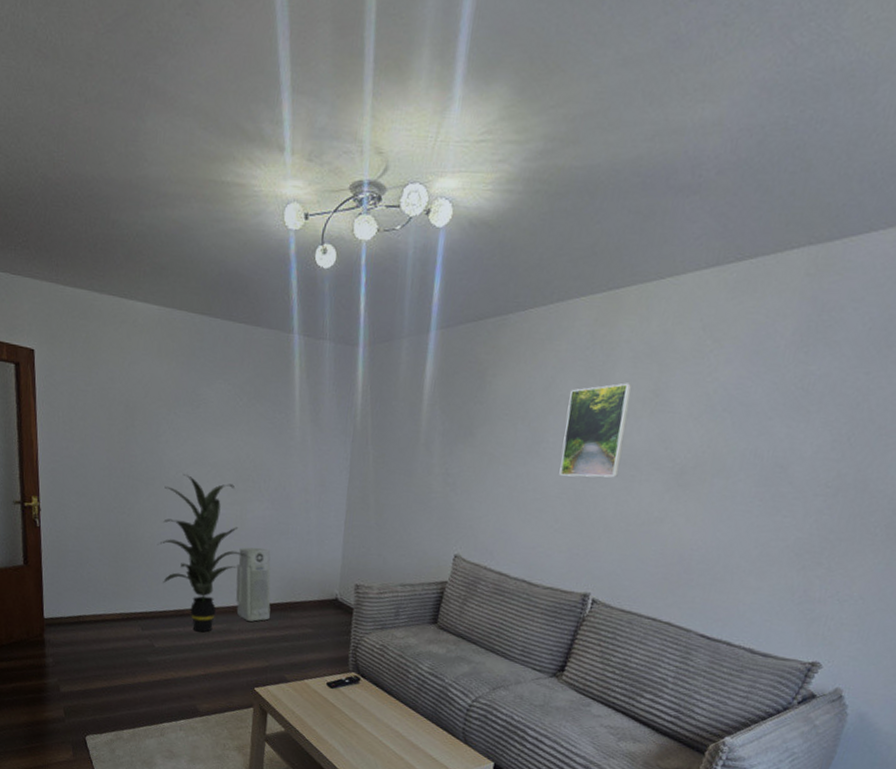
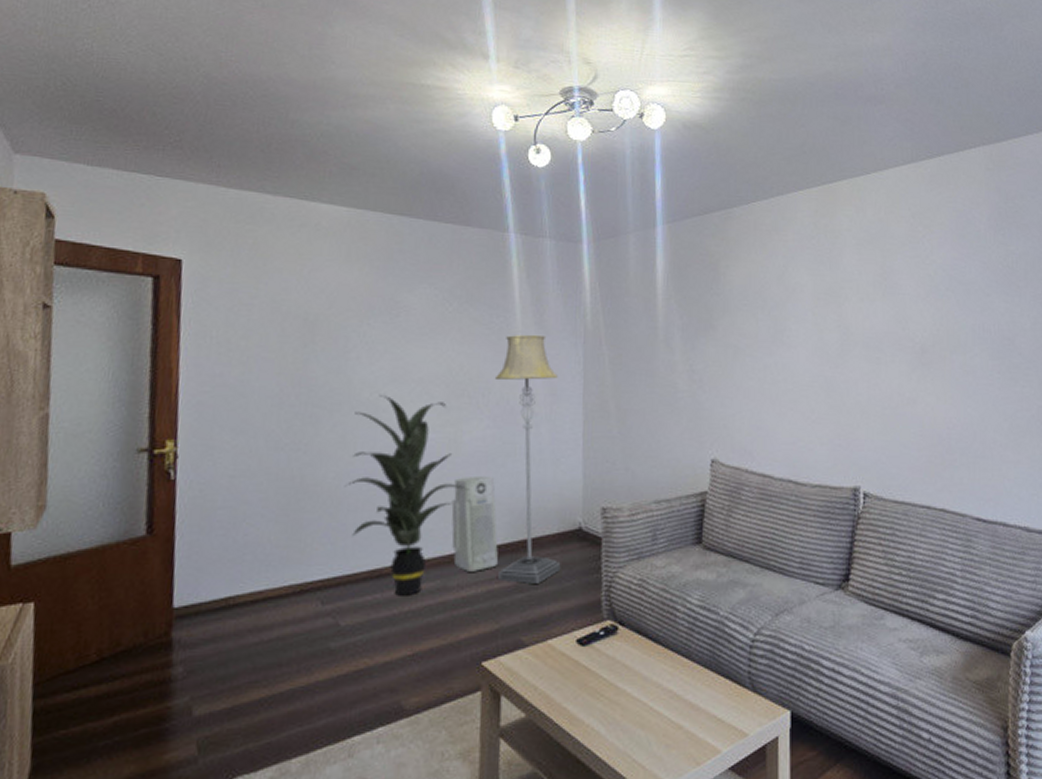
floor lamp: none [270,430,328,637] -> present [494,334,561,583]
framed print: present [559,383,631,478] -> none [804,268,864,363]

